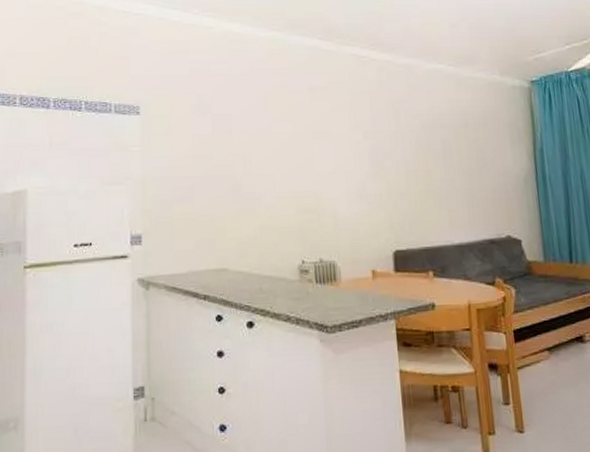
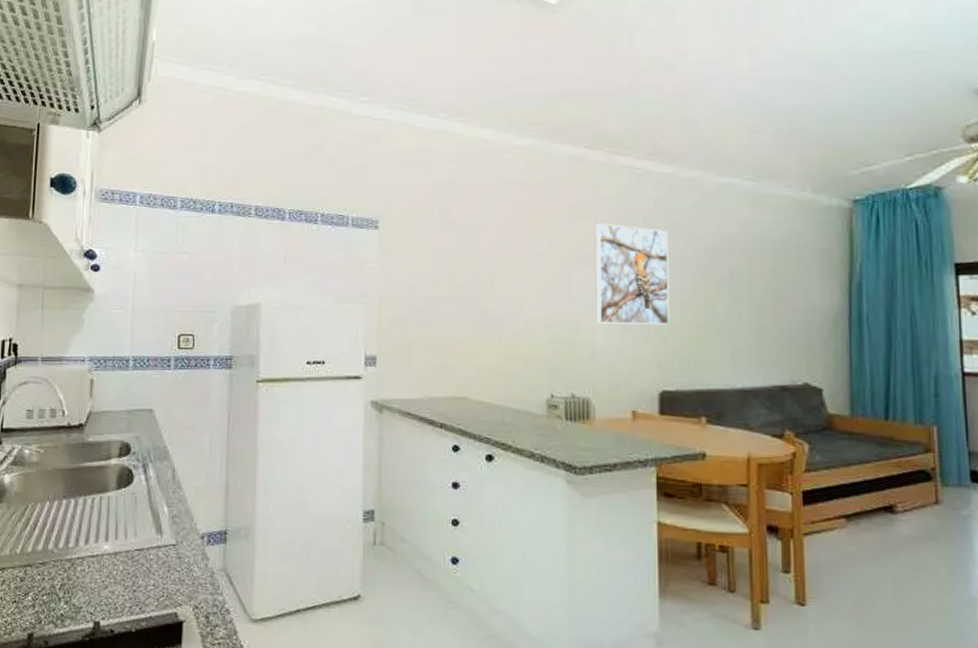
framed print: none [332,104,398,193] -> present [596,222,669,325]

